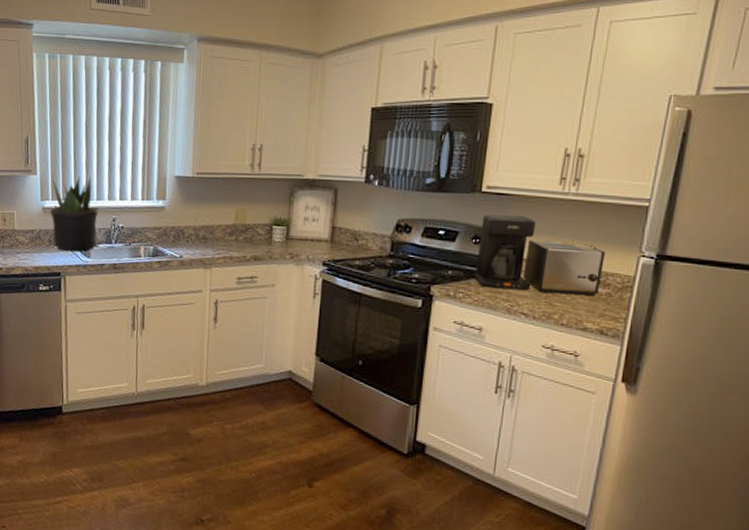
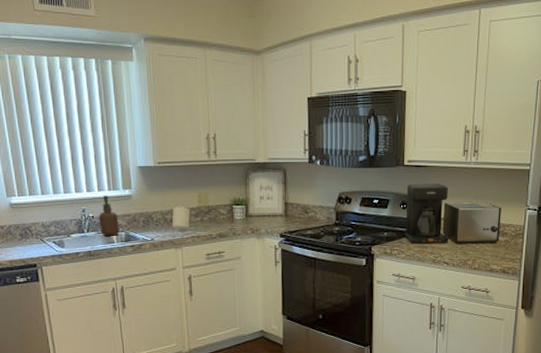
planter: present [50,174,98,251] -> none [14,171,69,243]
soap dispenser: none [128,205,149,249] -> present [98,195,120,236]
canister: none [197,221,228,250] -> present [165,205,195,231]

